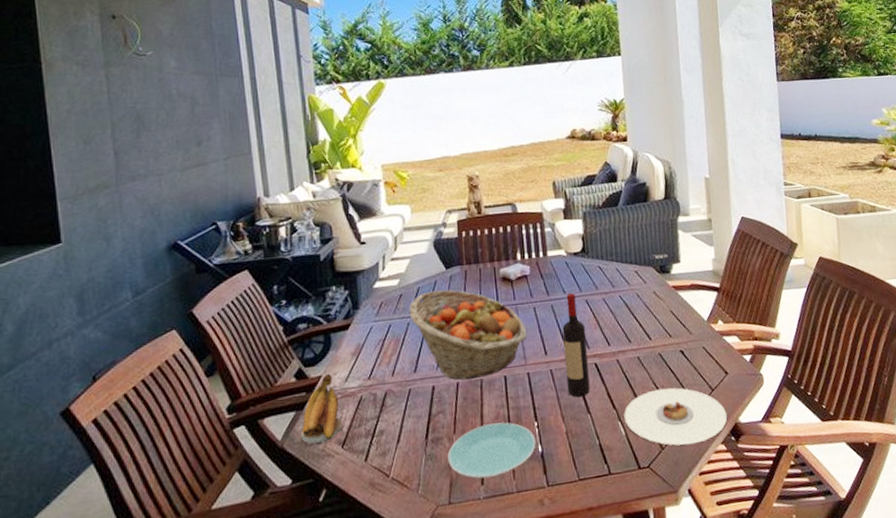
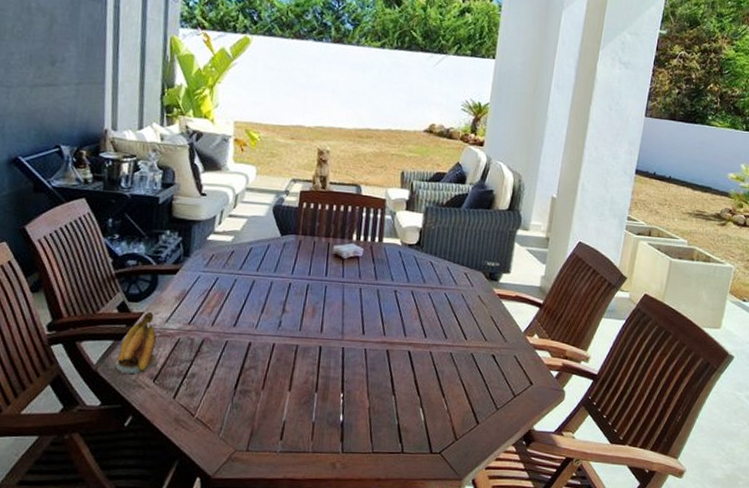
fruit basket: present [409,289,527,380] -> none [237,253,349,344]
plate: present [447,422,536,479] -> none [252,387,339,435]
wine bottle: present [562,293,590,398] -> none [377,282,406,379]
plate: present [624,387,728,446] -> none [426,385,524,441]

